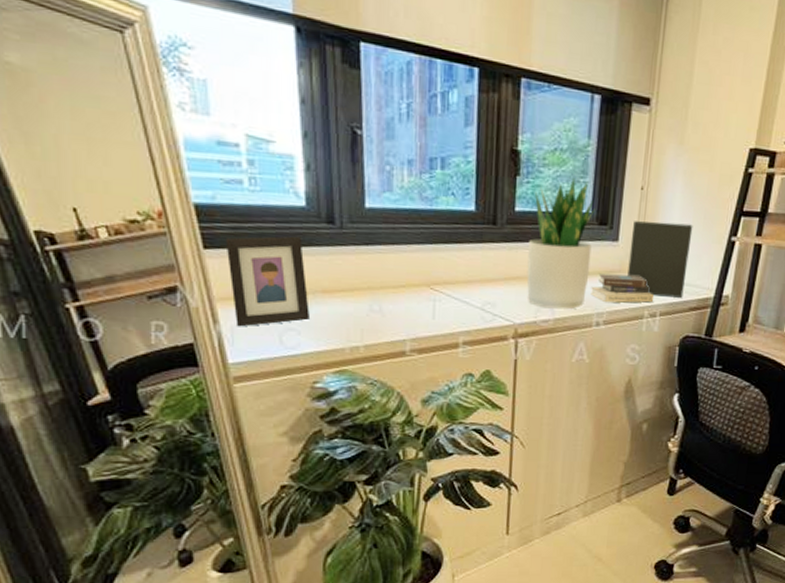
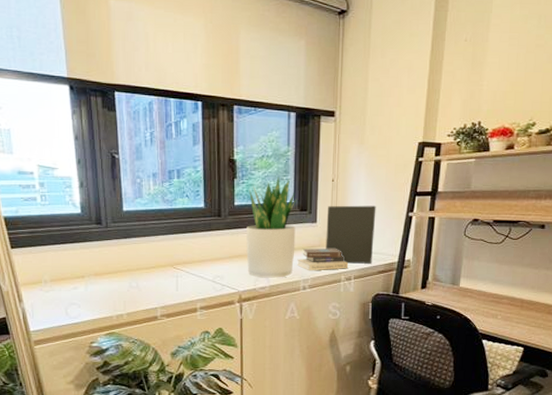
picture frame: present [225,236,310,327] -> none [26,235,86,304]

